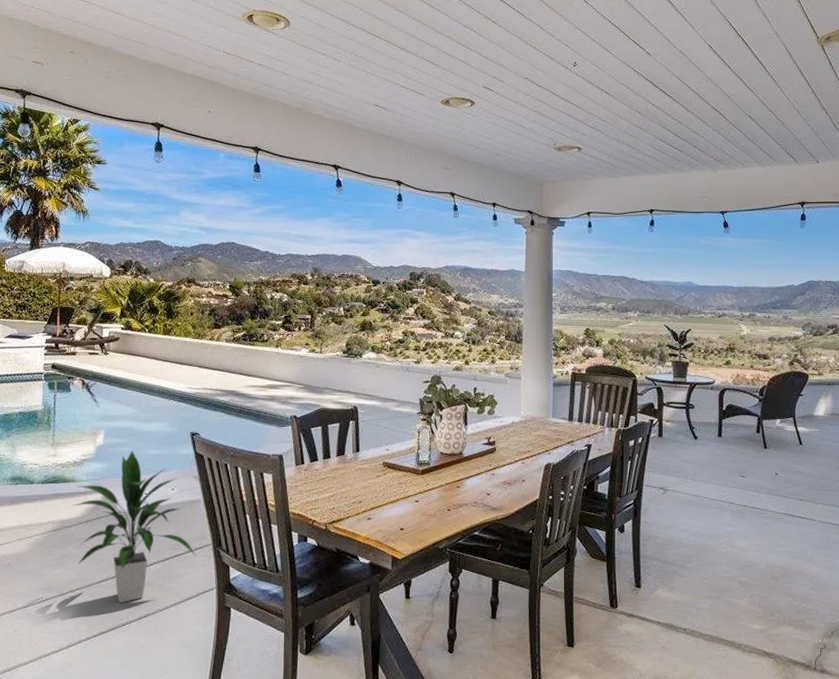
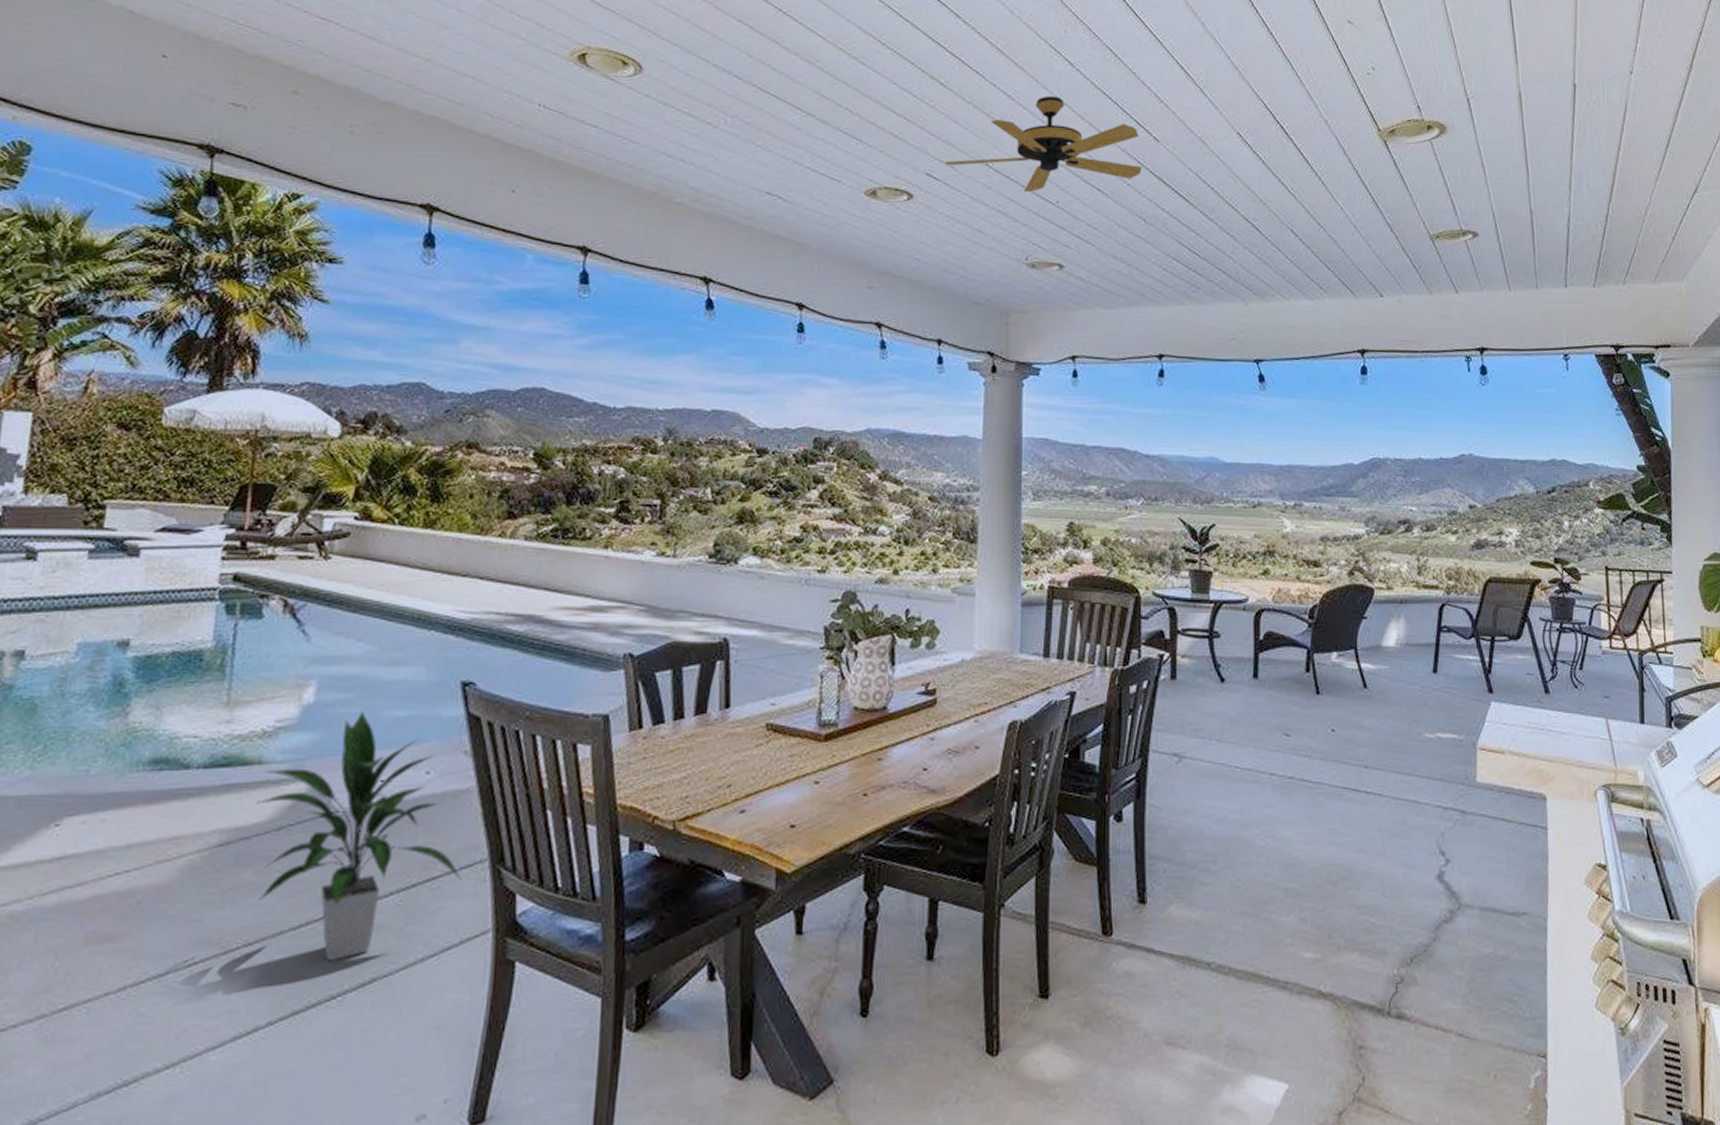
ceiling fan: none [497,26,638,103] -> present [945,96,1142,203]

